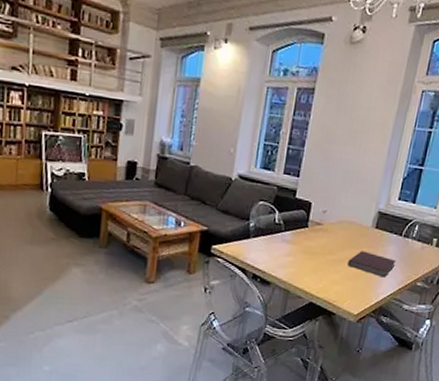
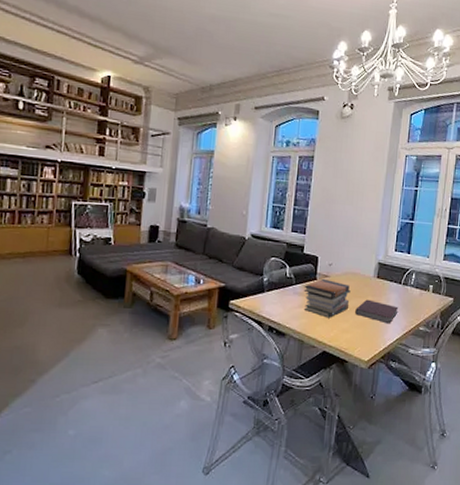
book stack: none [293,227,345,269] -> present [303,279,351,318]

